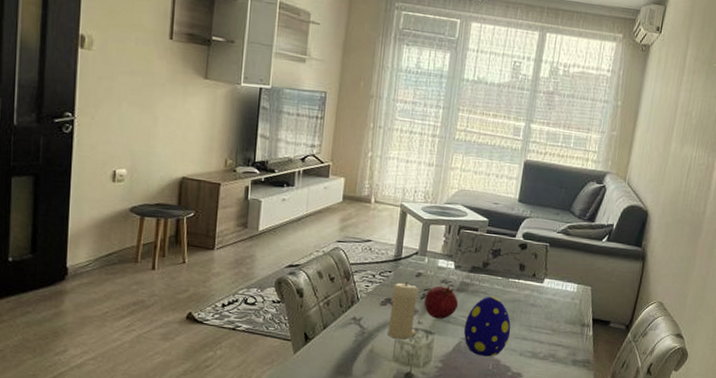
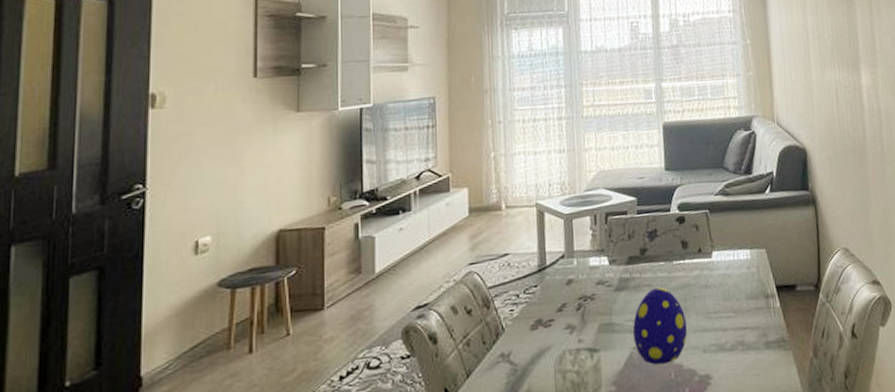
candle: present [387,281,419,340] -> none [542,293,578,369]
fruit: present [424,285,459,319] -> none [581,286,622,331]

